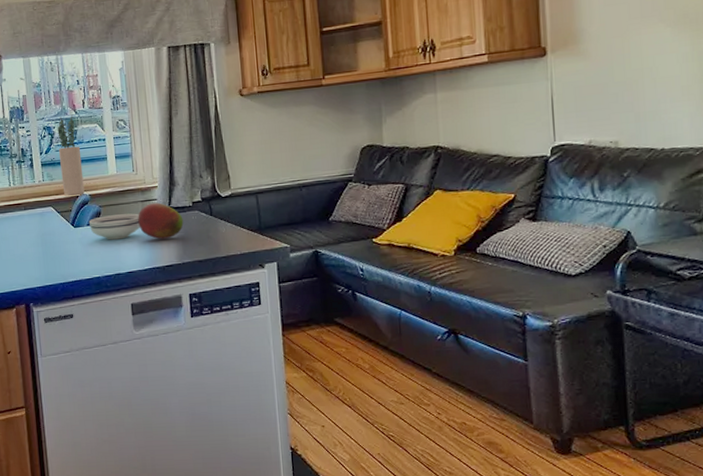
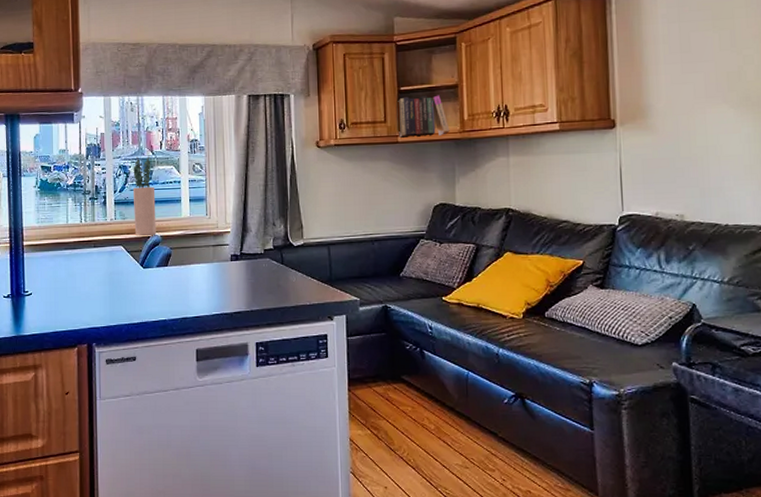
bowl: present [88,213,141,240] -> none [158,257,211,283]
fruit: present [138,202,184,240] -> none [208,248,254,286]
books: none [320,33,375,82] -> present [398,95,450,139]

